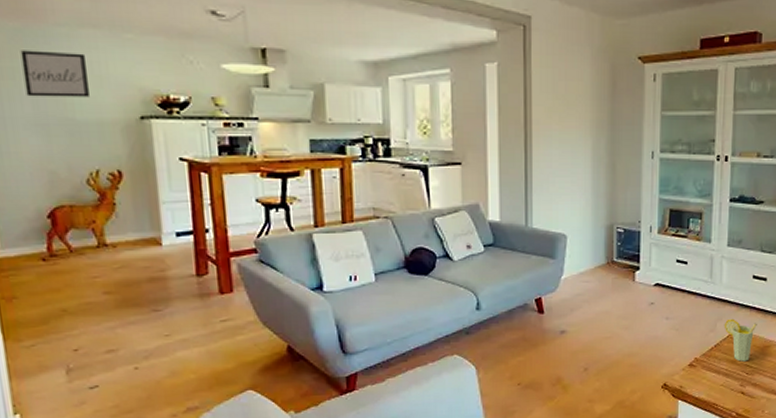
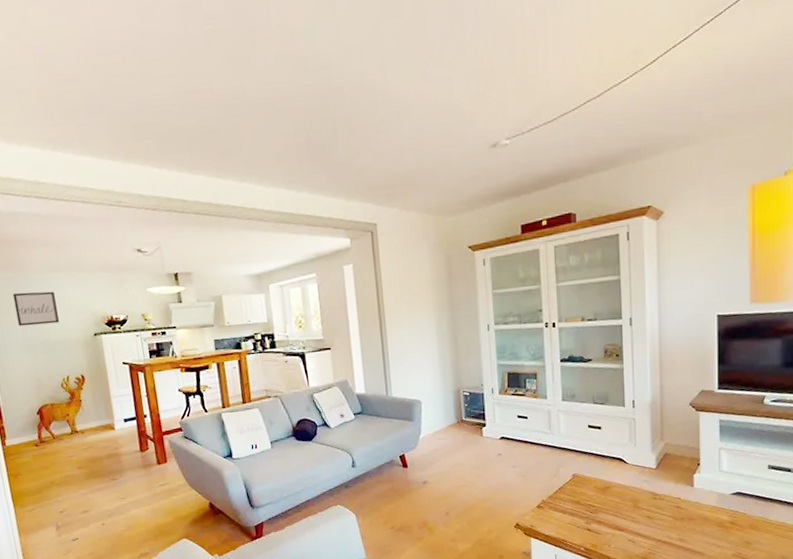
cup: present [724,318,757,362] -> none [565,464,596,502]

